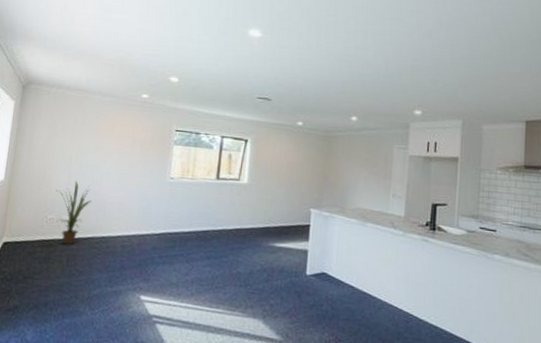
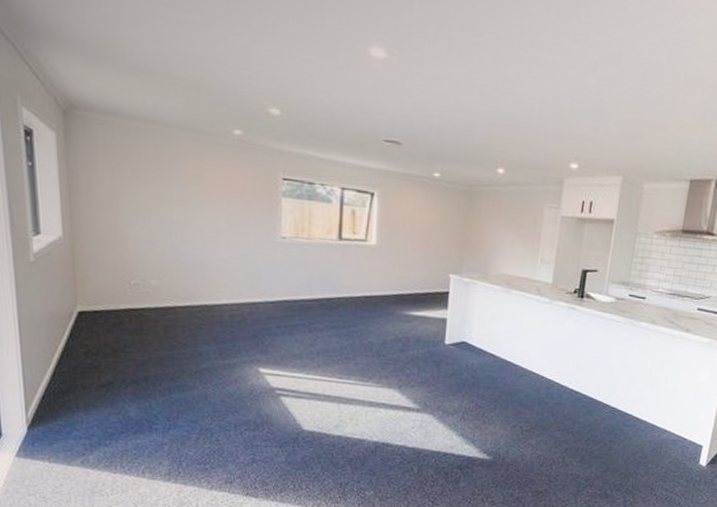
house plant: present [55,180,92,245] -> none [135,238,185,314]

